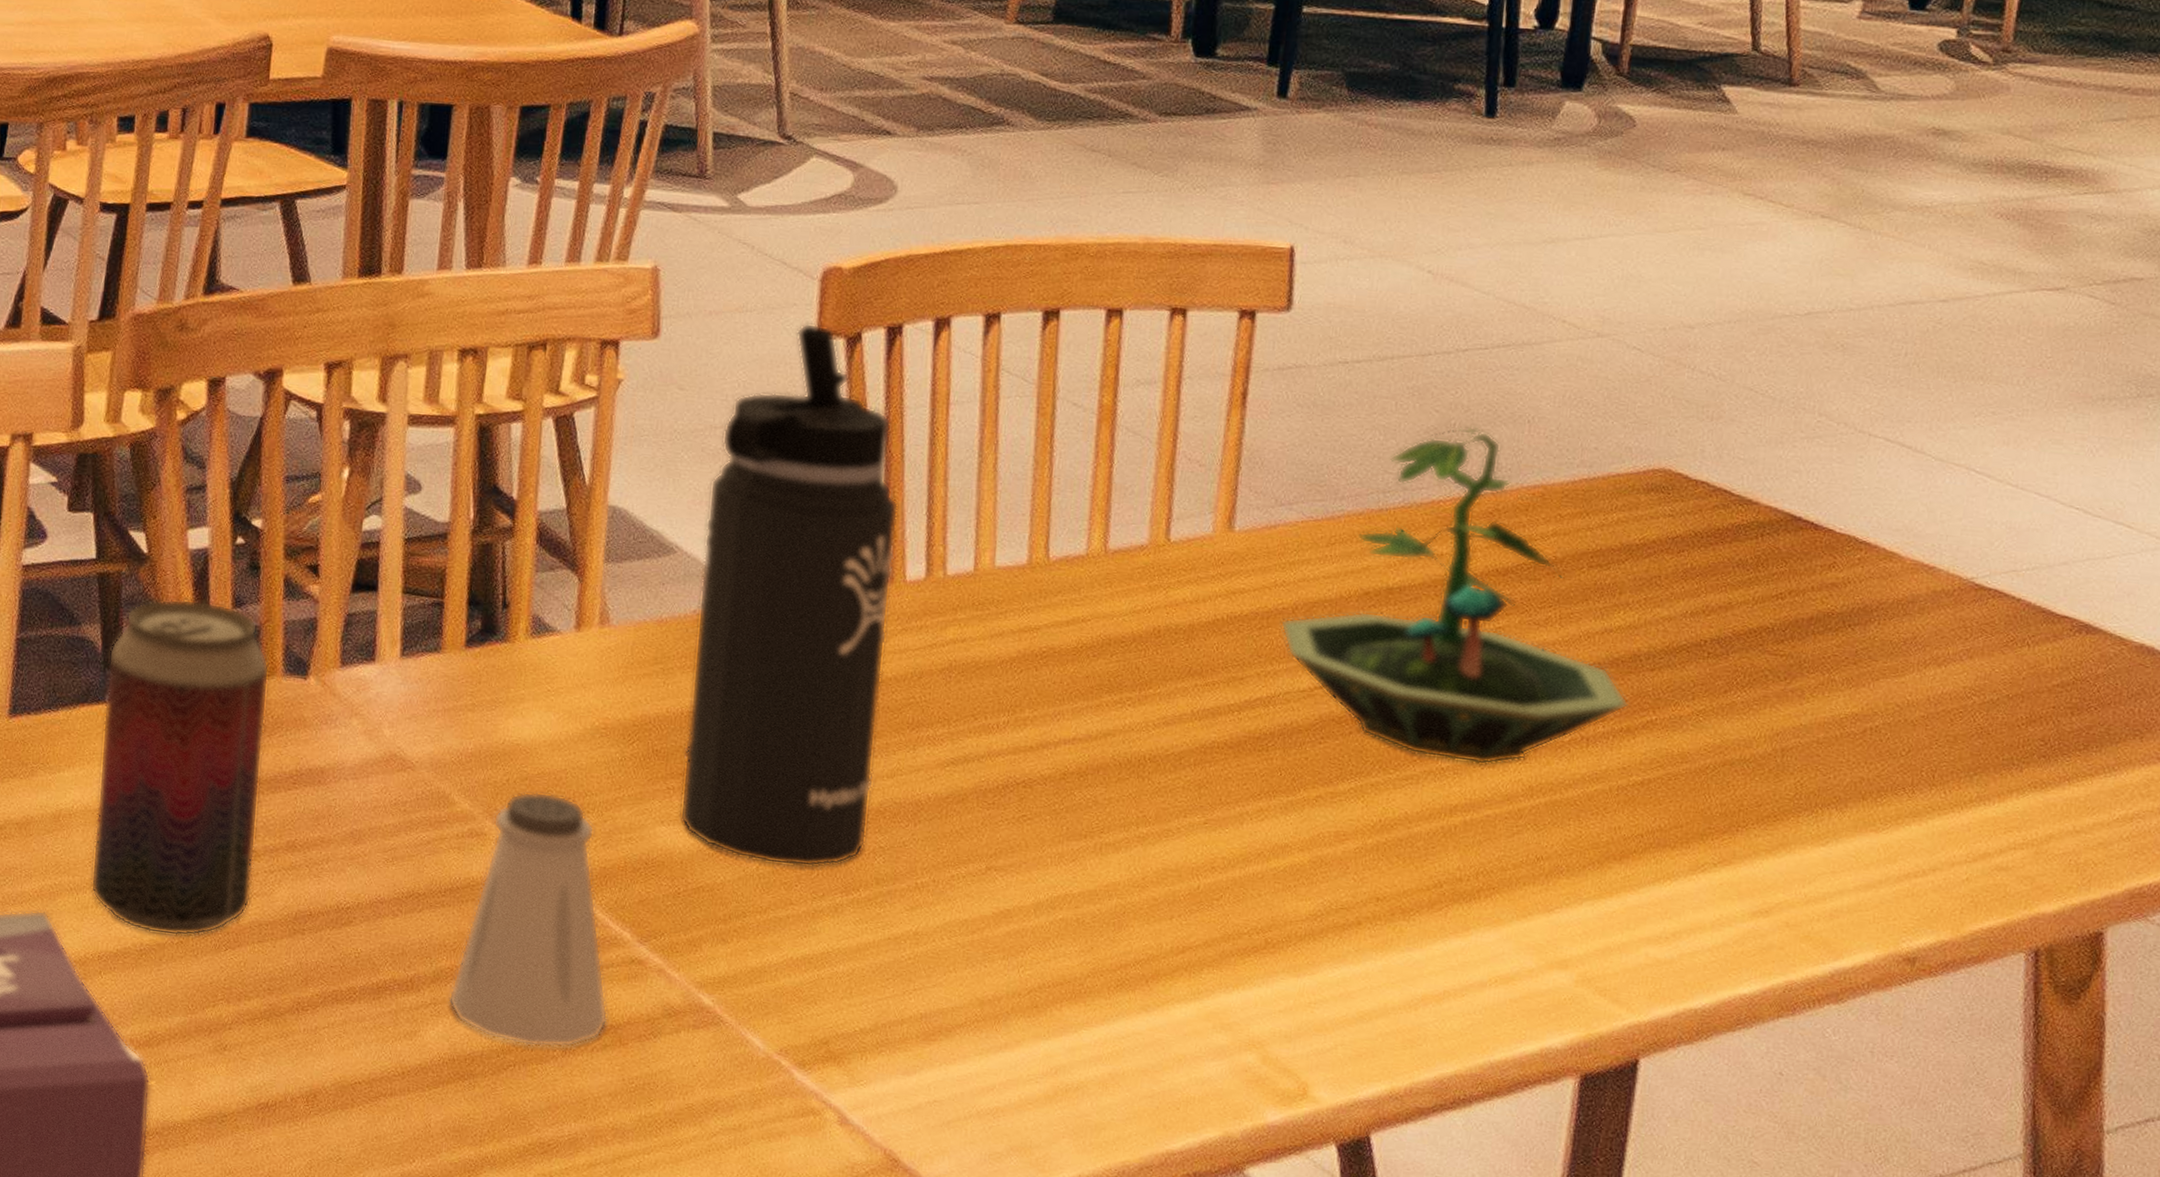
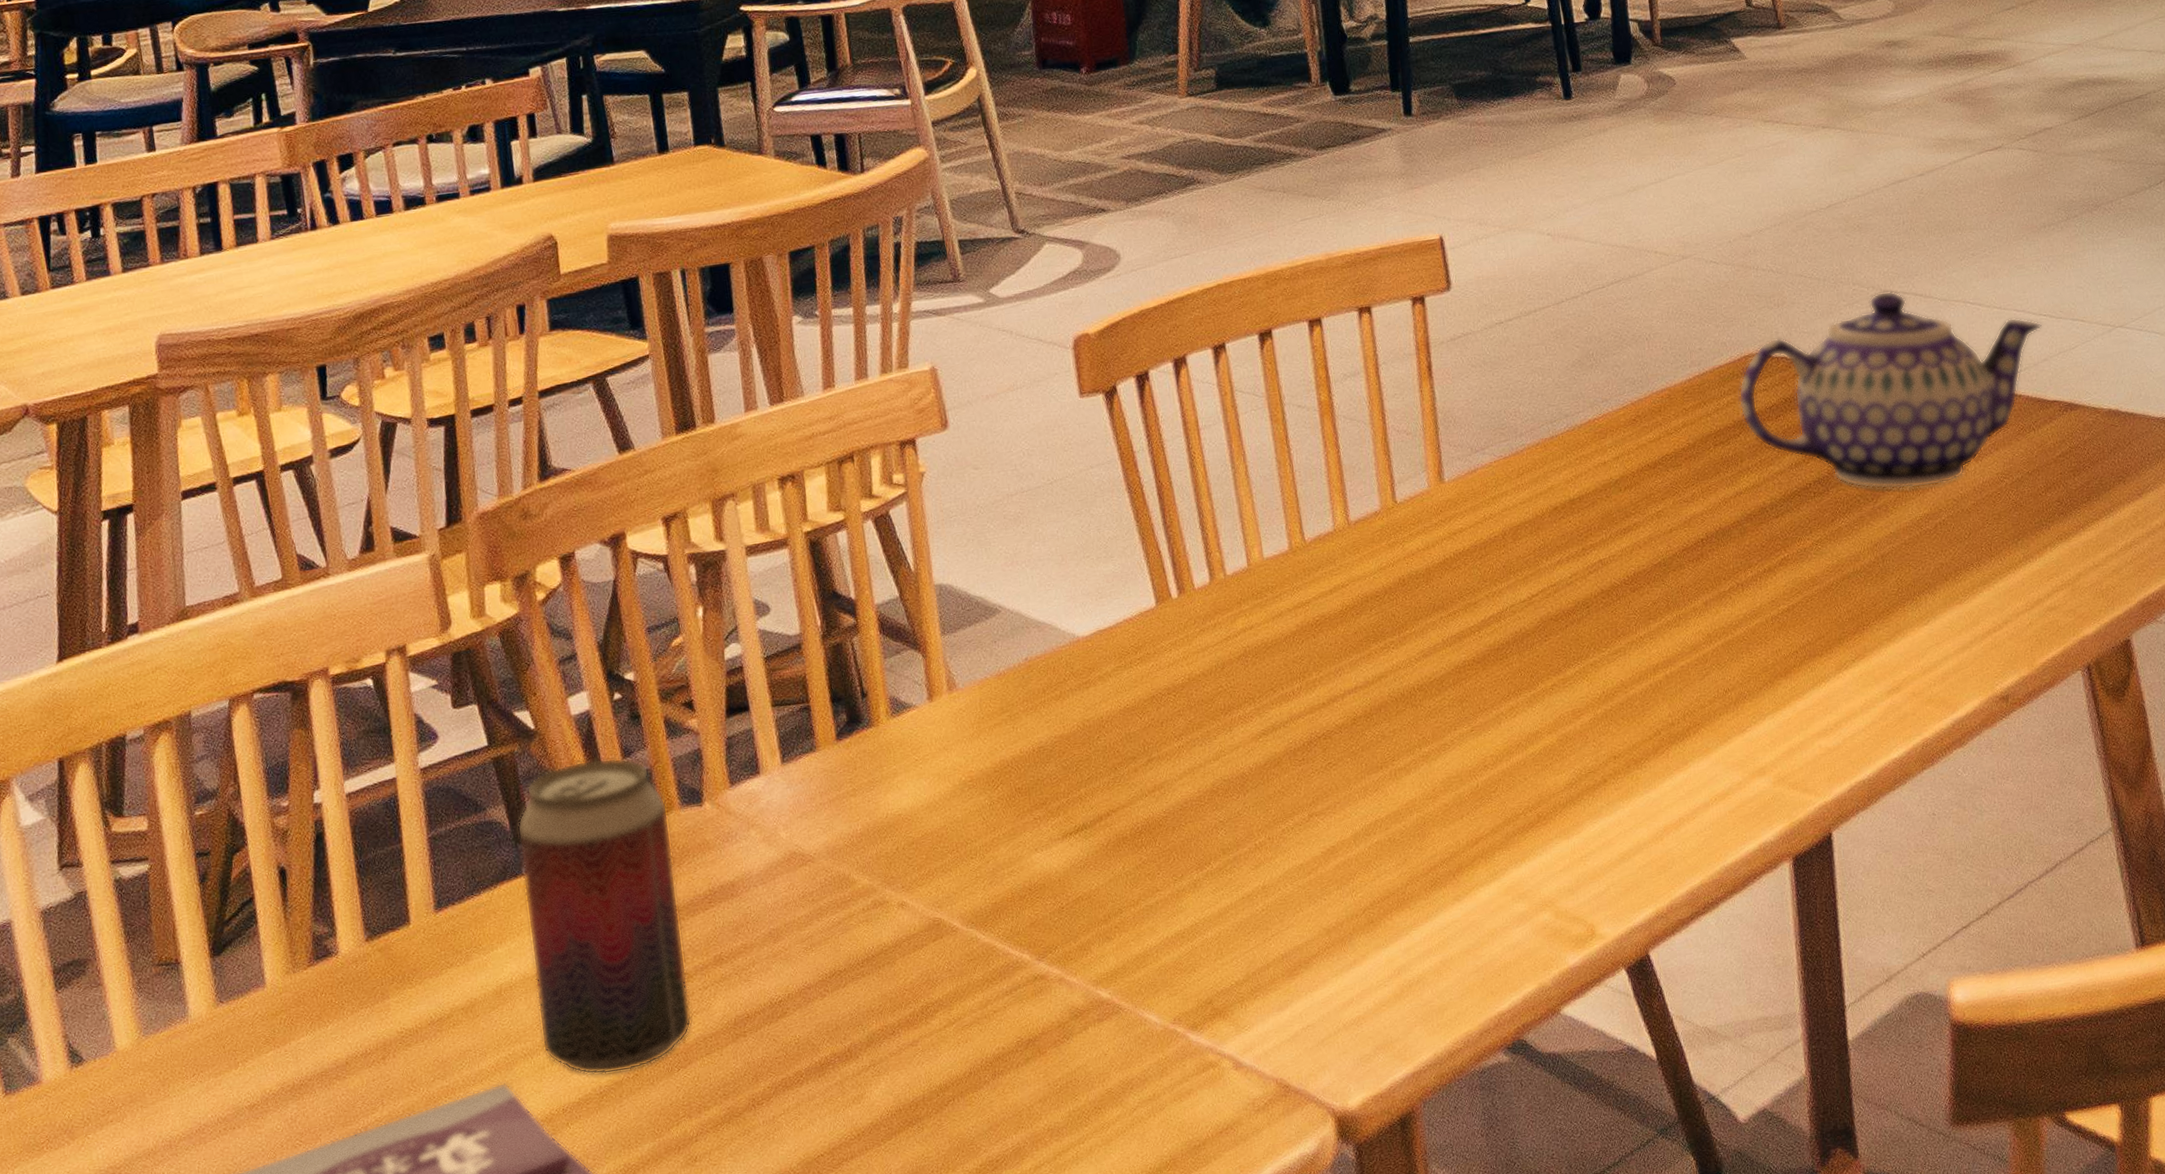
saltshaker: present [448,791,608,1048] -> none [884,849,1026,1081]
thermos bottle: present [680,323,899,867] -> none [1017,386,1208,863]
terrarium: present [1281,426,1629,766] -> none [1496,352,1766,631]
teapot: none [1632,431,2070,683] -> present [1738,291,2042,489]

